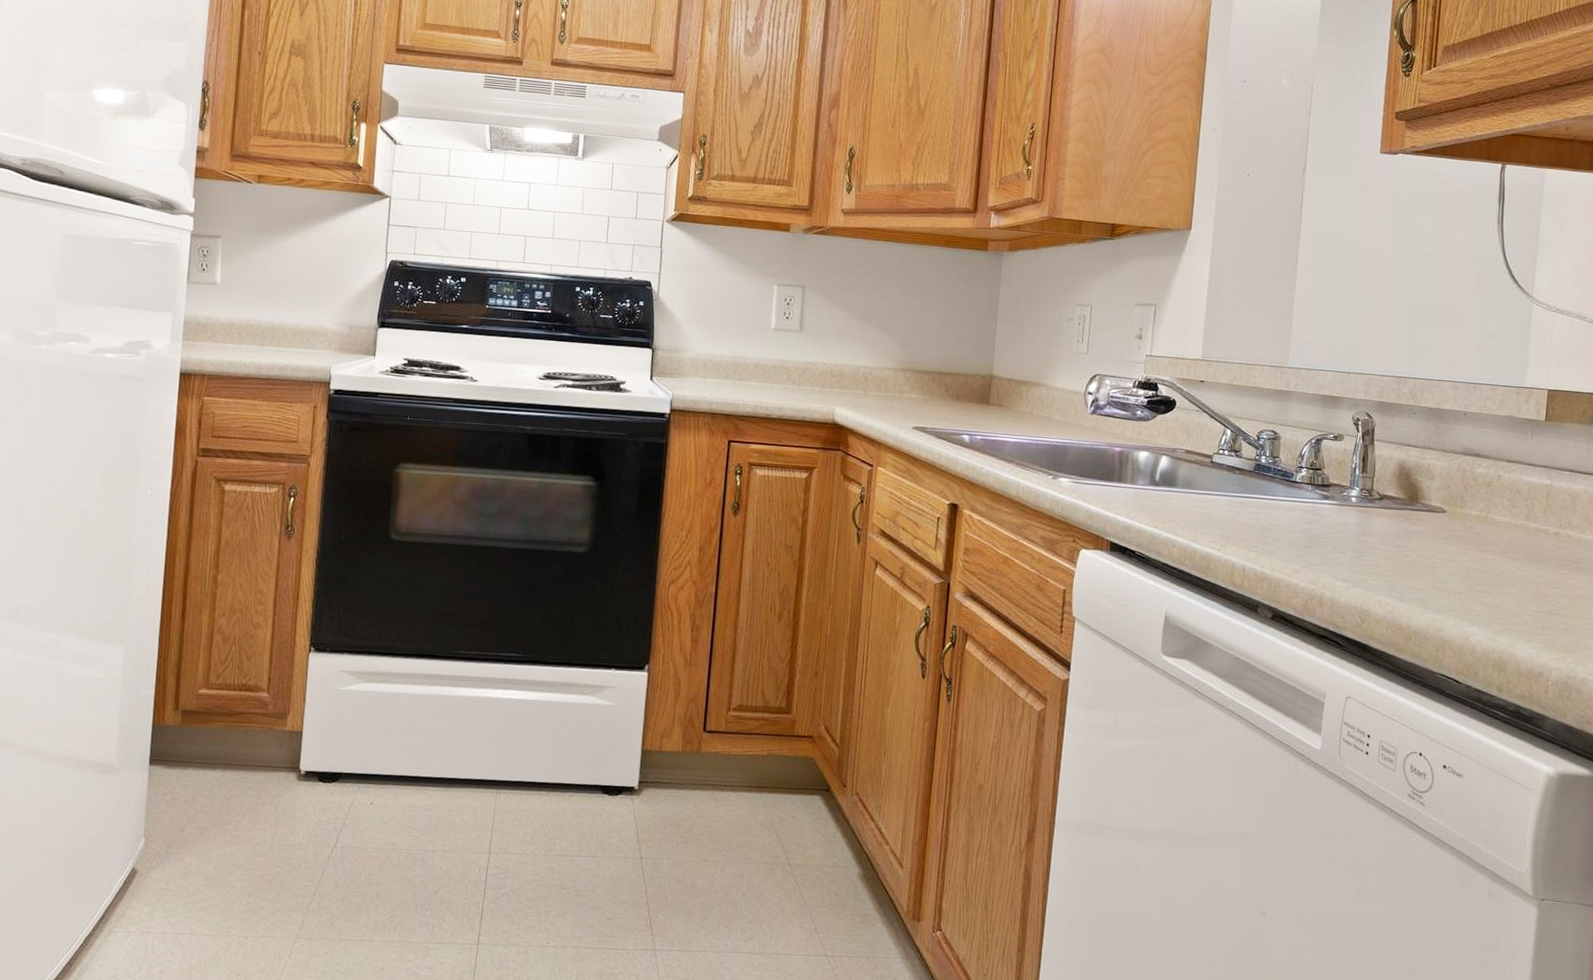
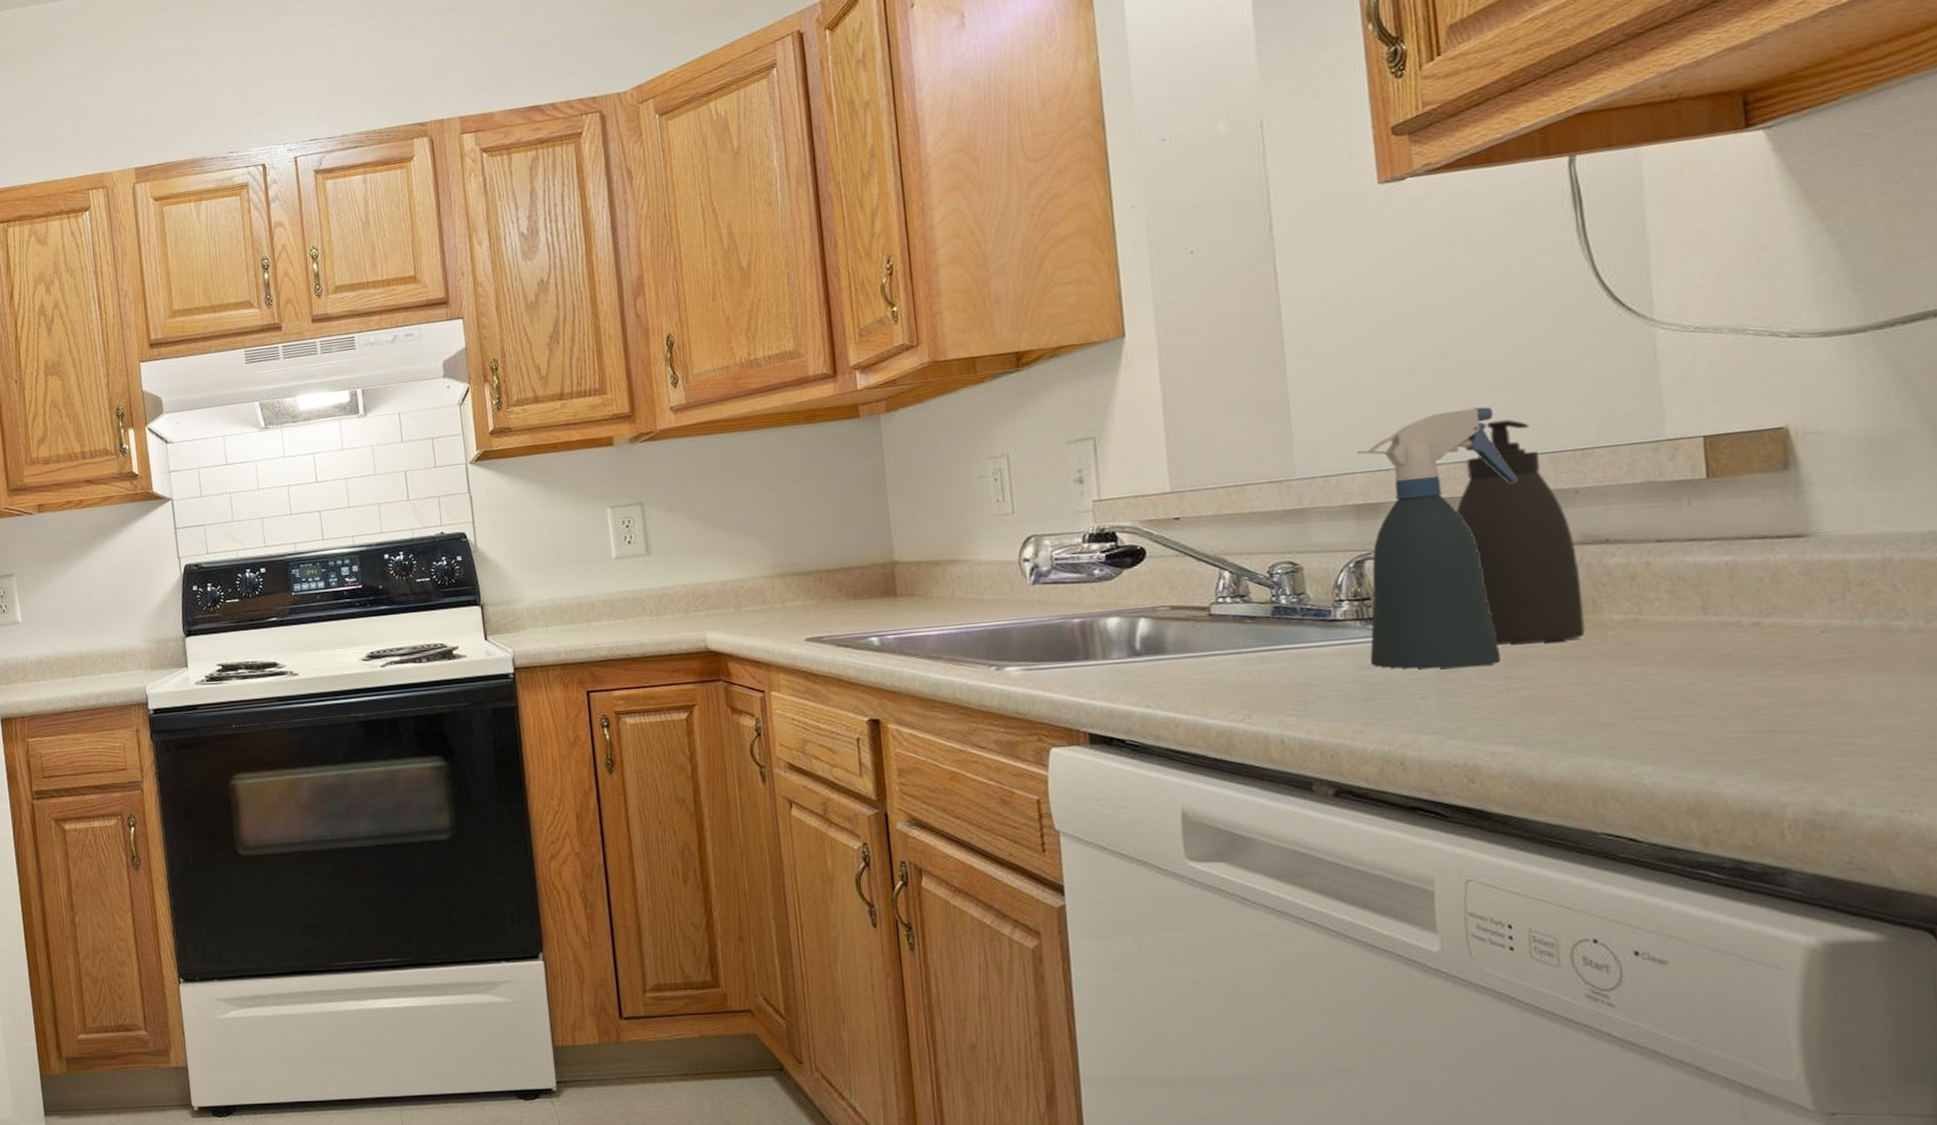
spray bottle: none [1313,336,1430,535] -> present [1358,406,1517,669]
soap dispenser: none [1387,350,1458,524] -> present [1455,419,1586,644]

